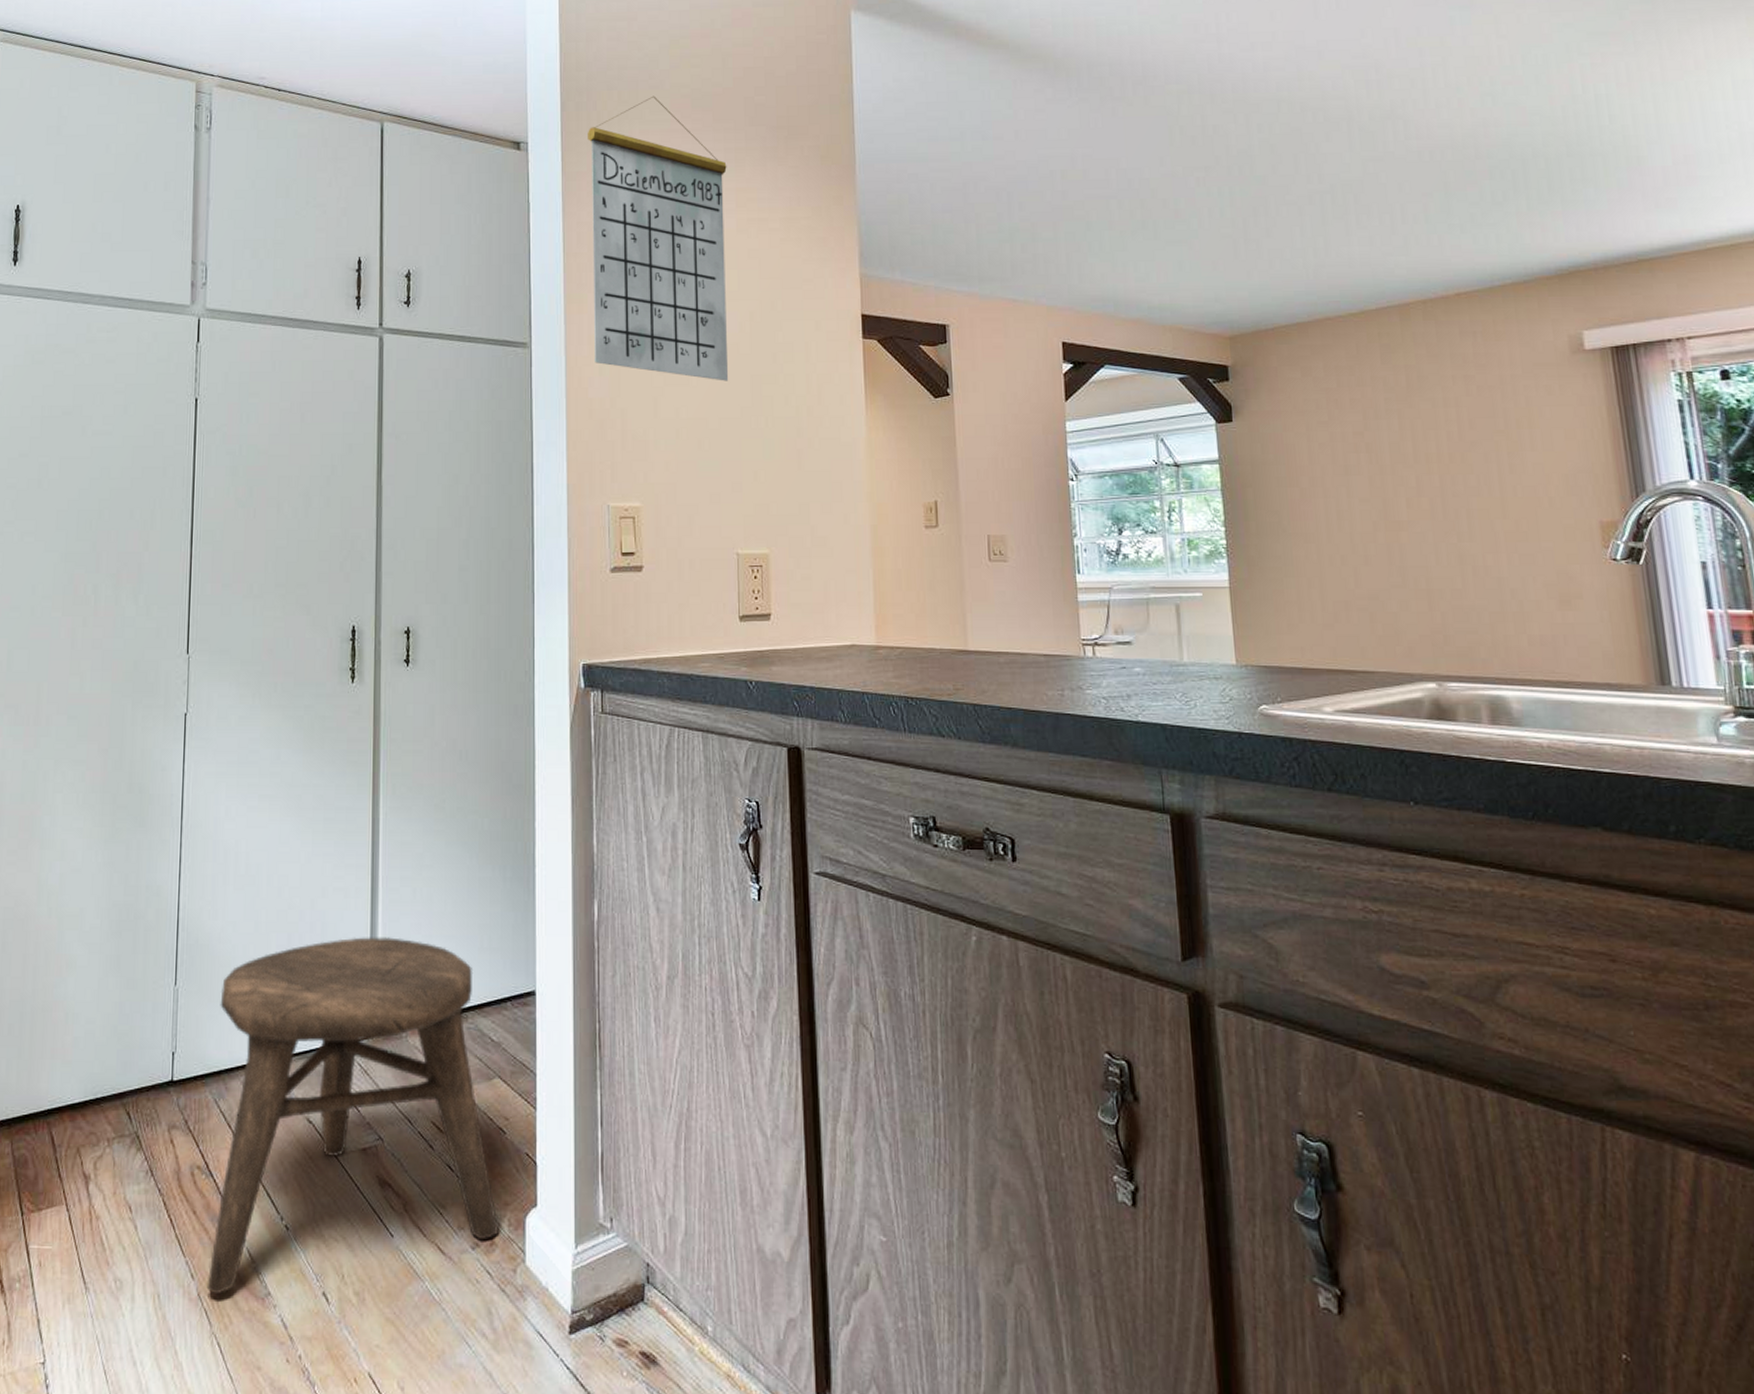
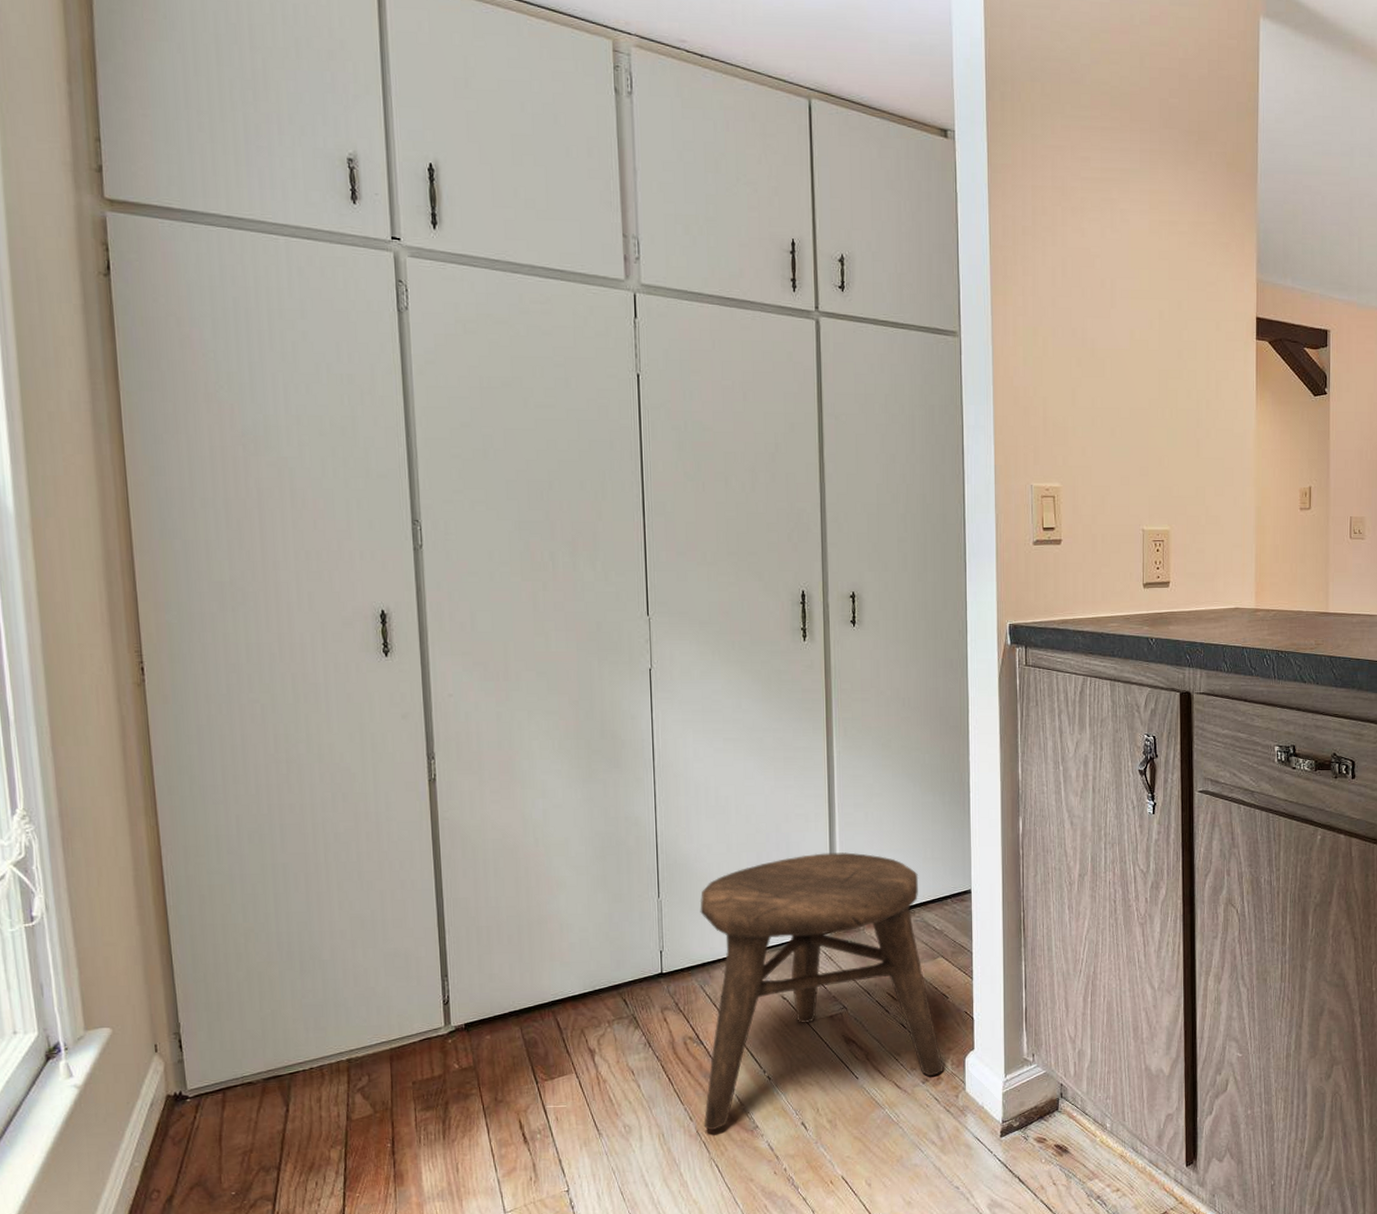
calendar: present [588,96,729,381] -> none [1012,90,1142,375]

